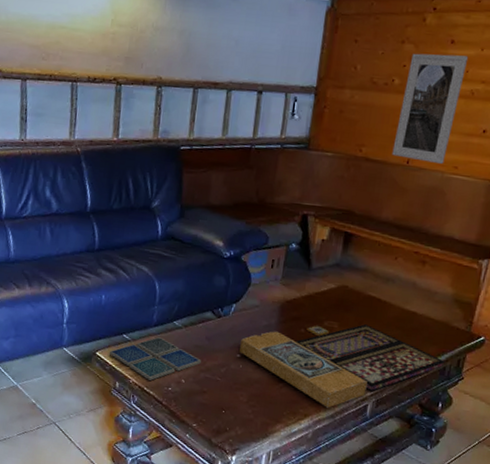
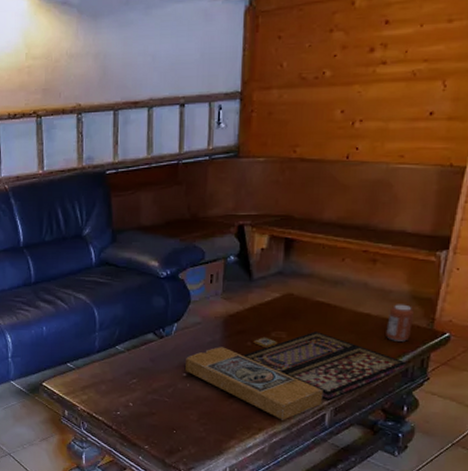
drink coaster: present [109,337,201,381] -> none [55,363,147,406]
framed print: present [392,53,469,164] -> none [329,35,407,154]
can: none [428,305,455,341] -> present [386,304,414,342]

